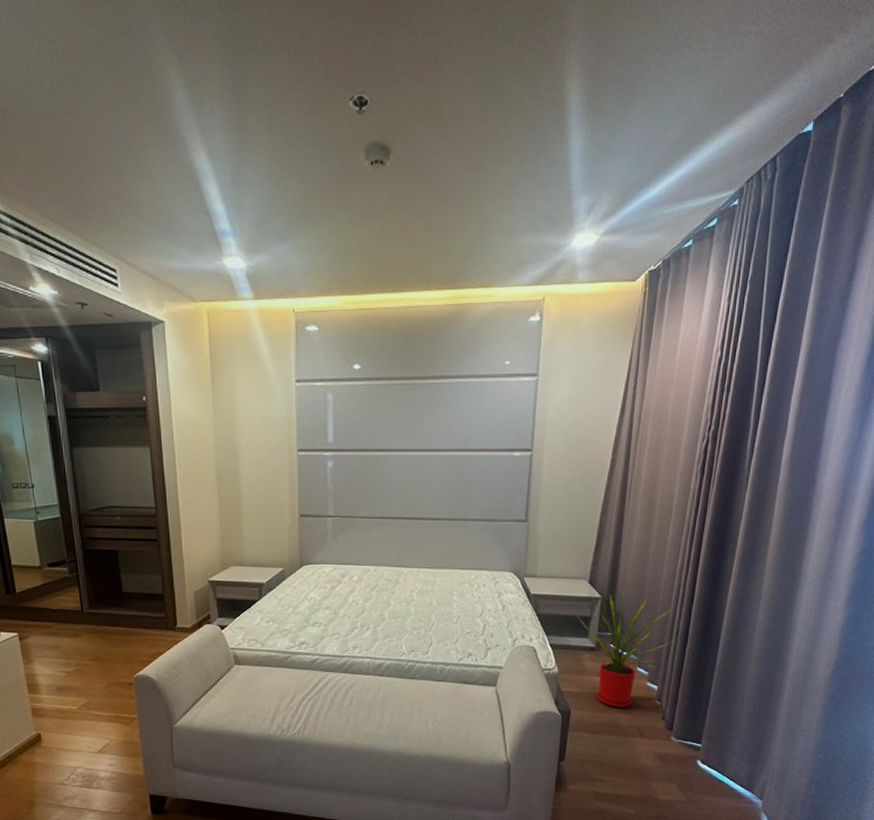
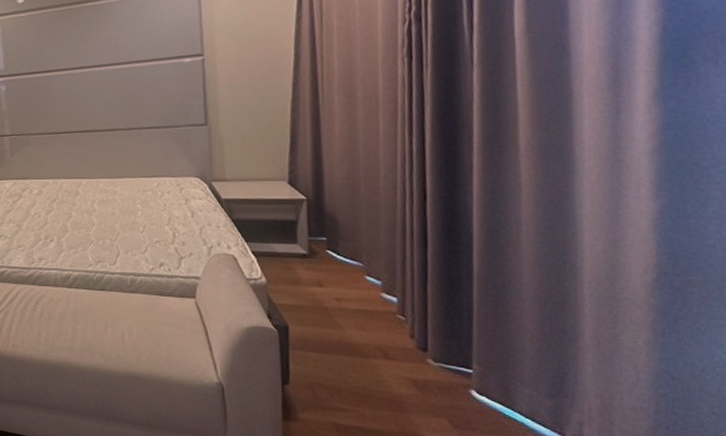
house plant: present [575,586,673,708] -> none [278,187,405,323]

